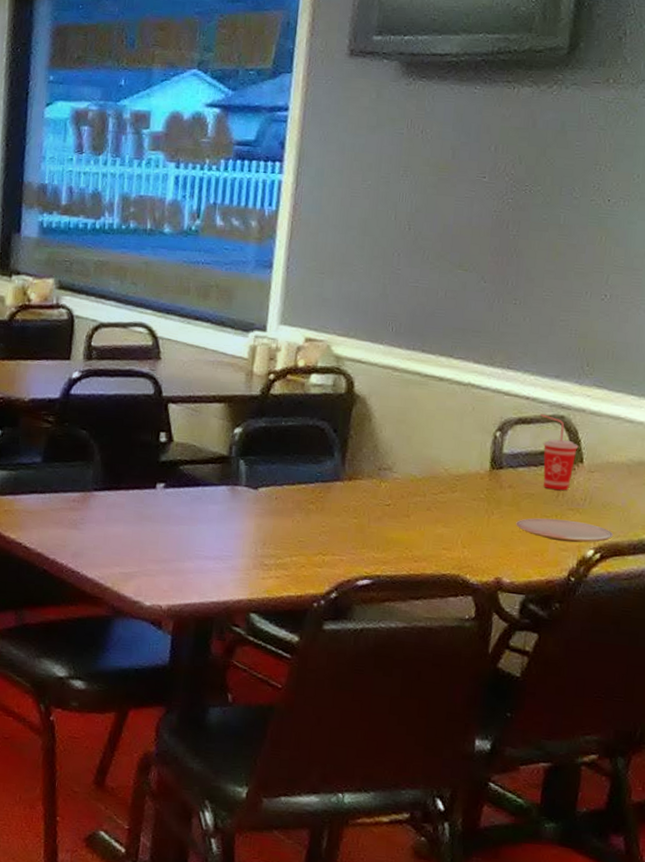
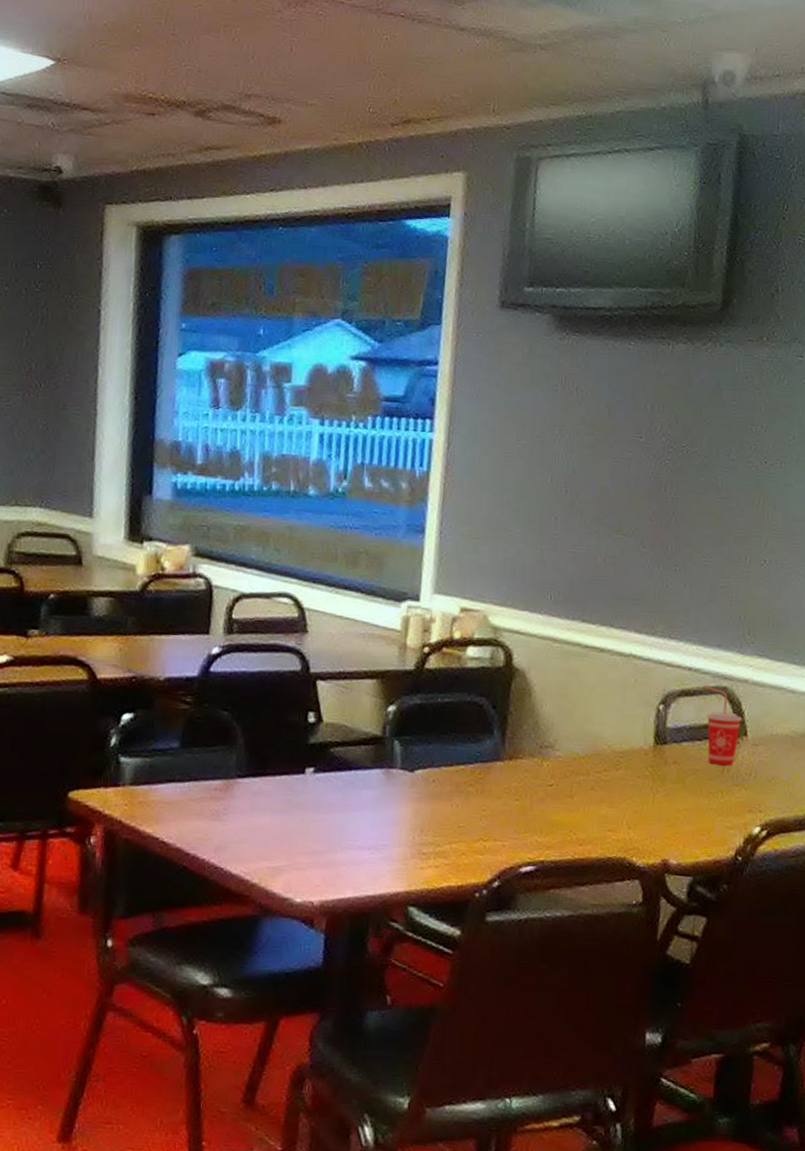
plate: present [516,518,614,543] -> none [681,794,779,820]

